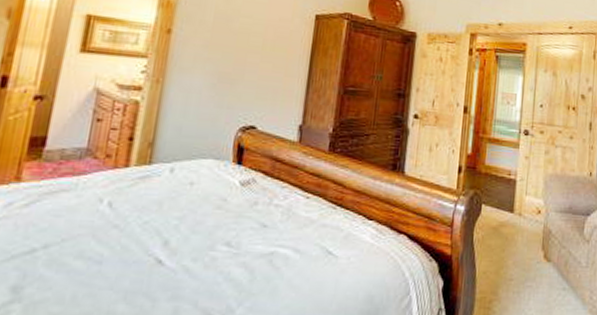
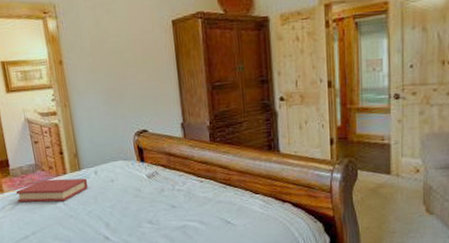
hardback book: none [38,170,157,204] -> present [15,178,89,203]

